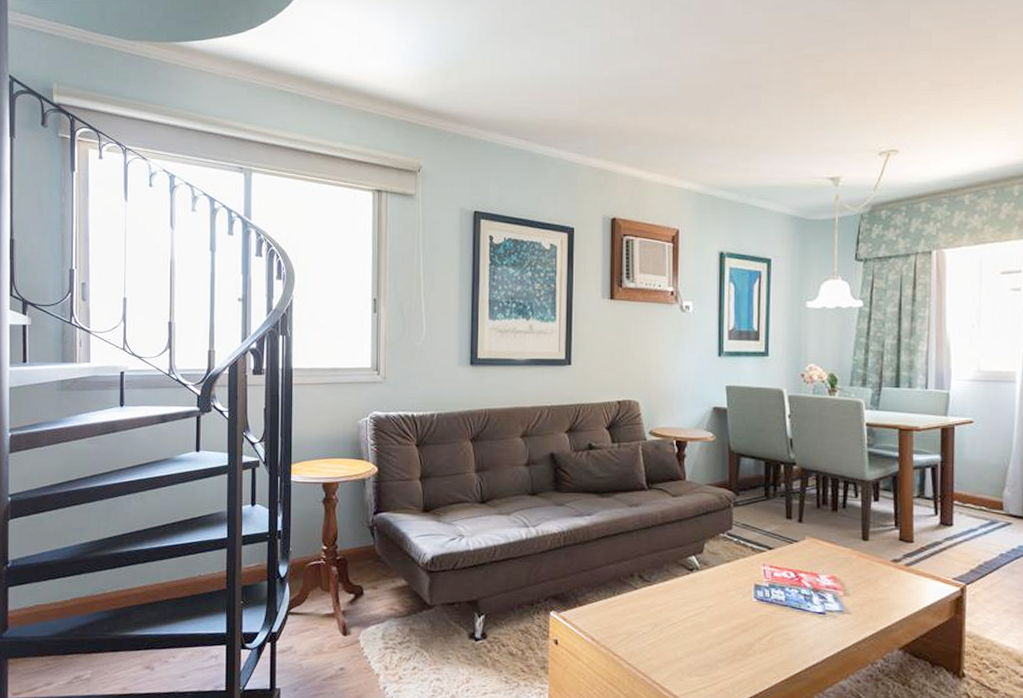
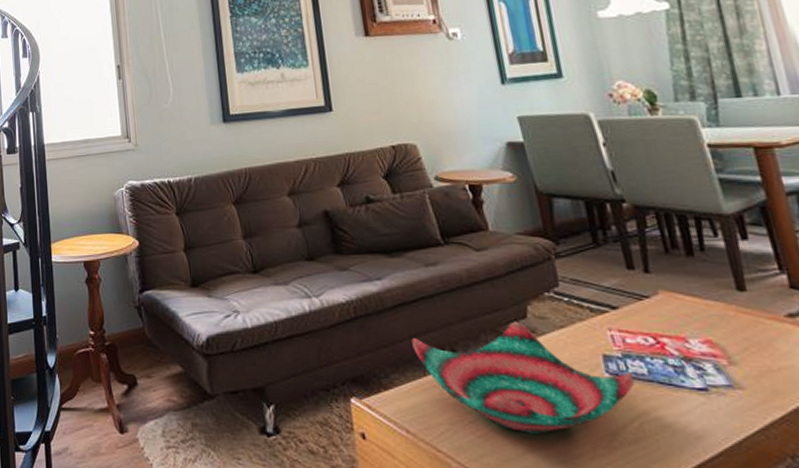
decorative bowl: none [608,555,773,643] -> present [412,321,634,434]

